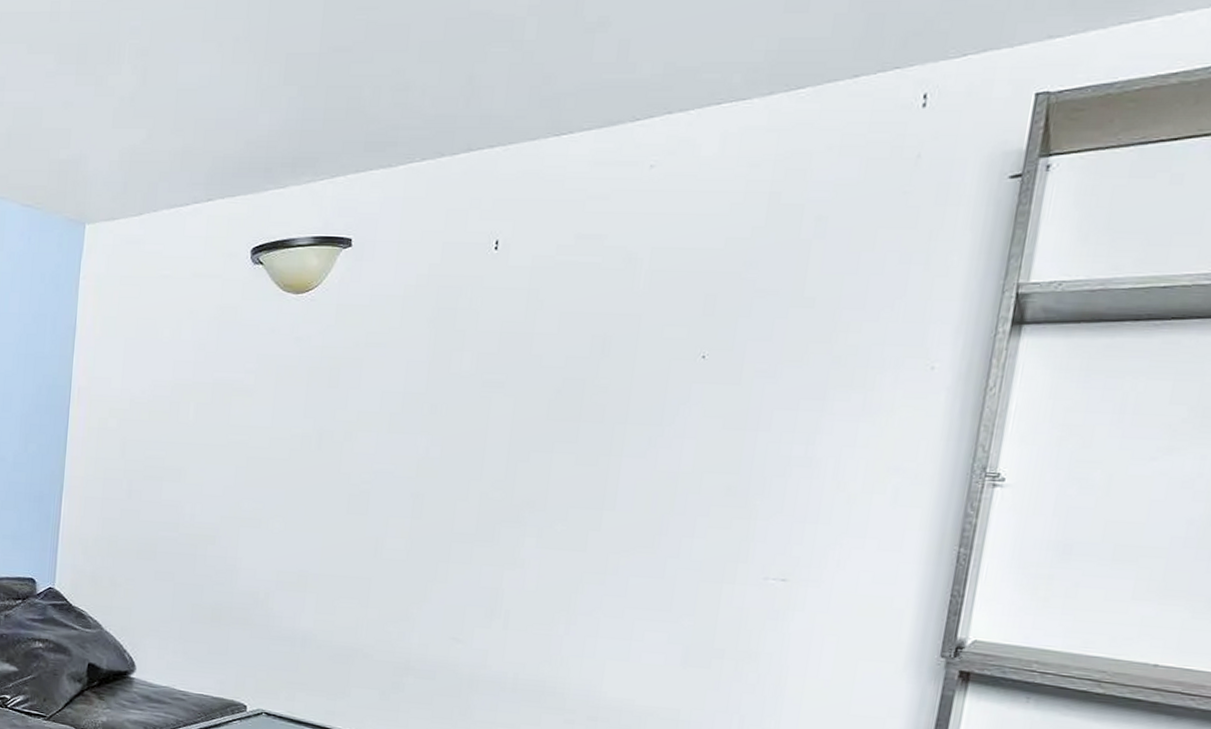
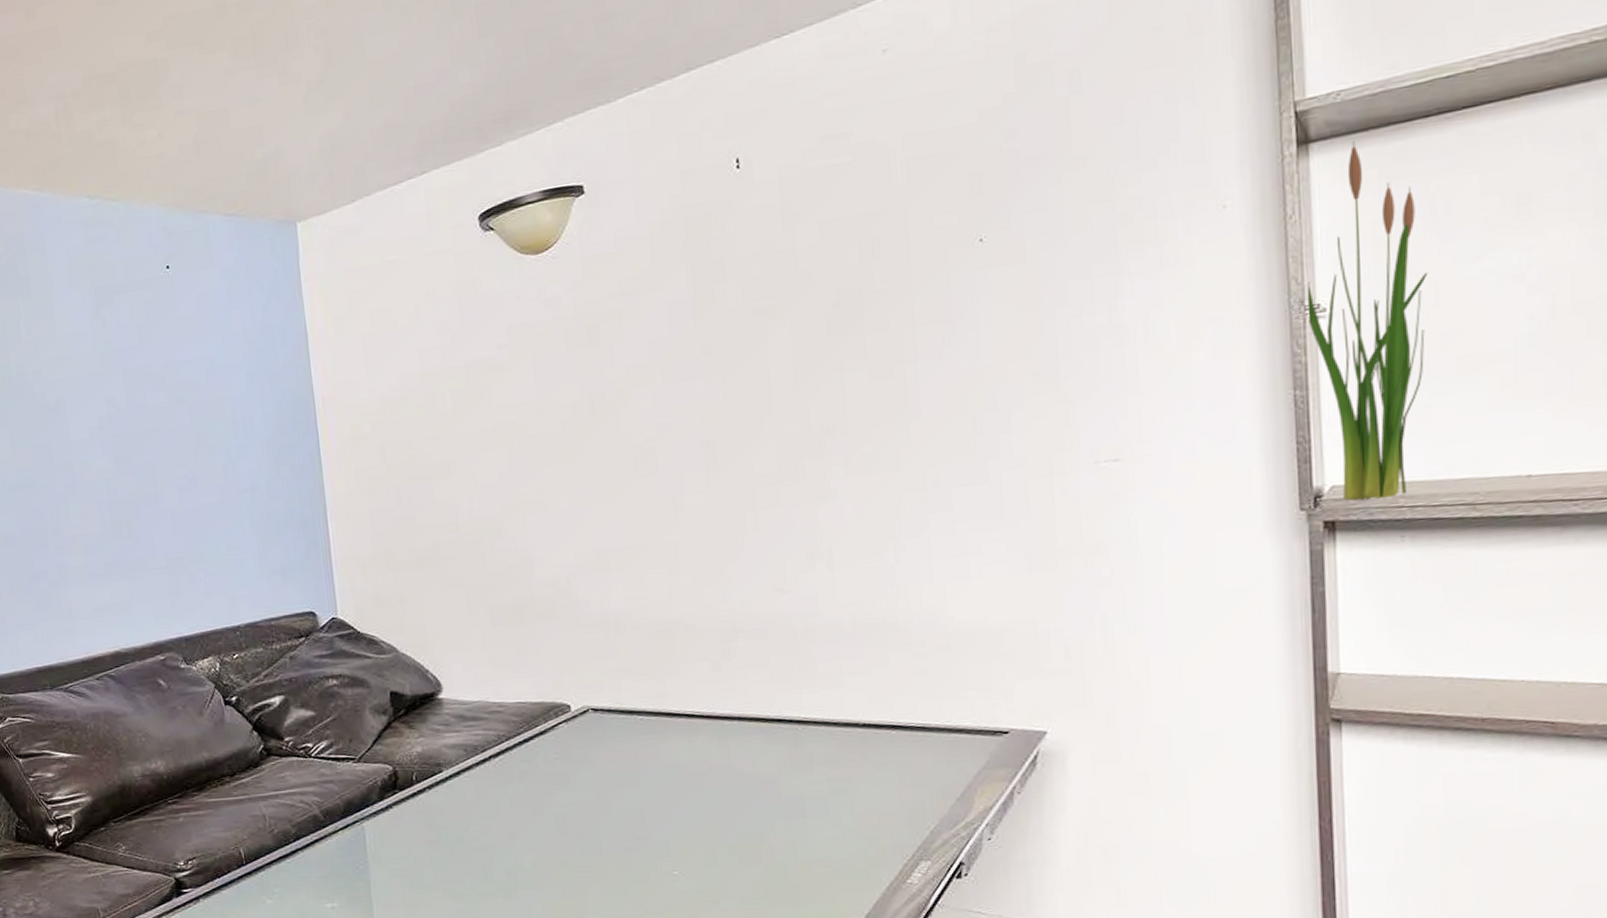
plant: none [982,329,1109,661] -> present [1306,140,1428,501]

